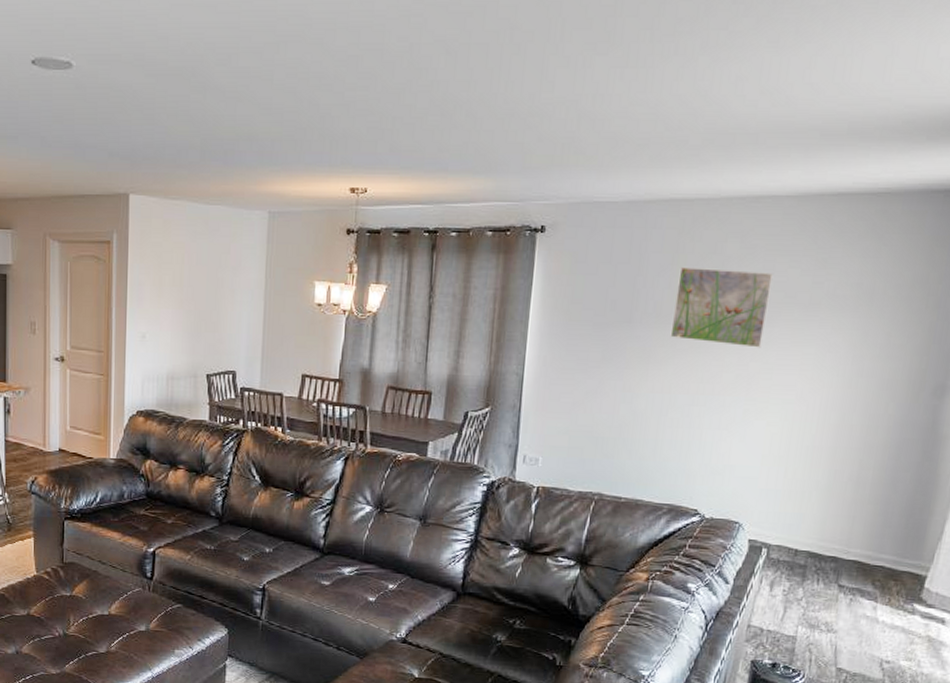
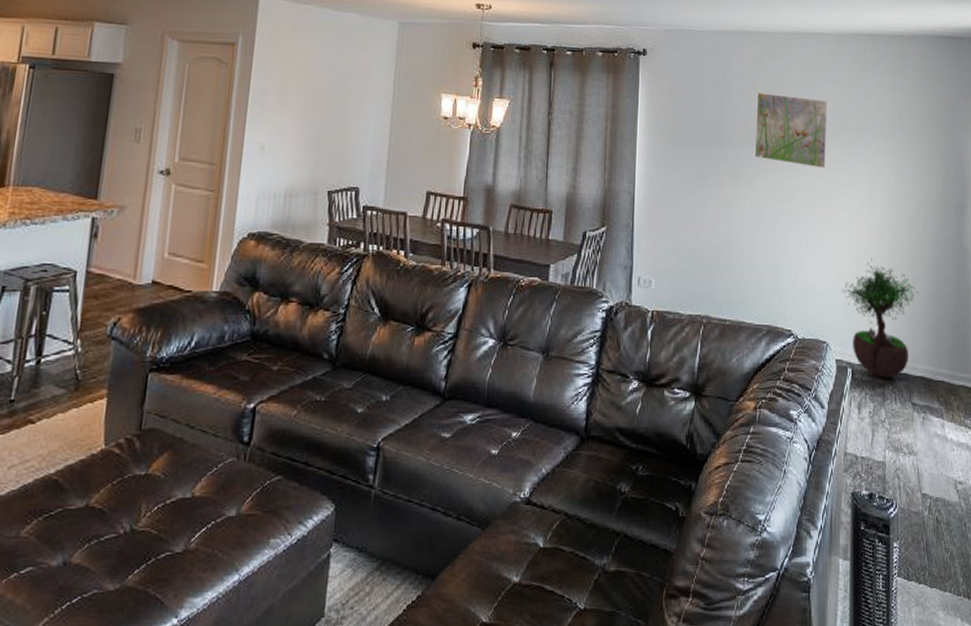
potted tree: none [765,441,865,561] -> present [842,258,918,379]

